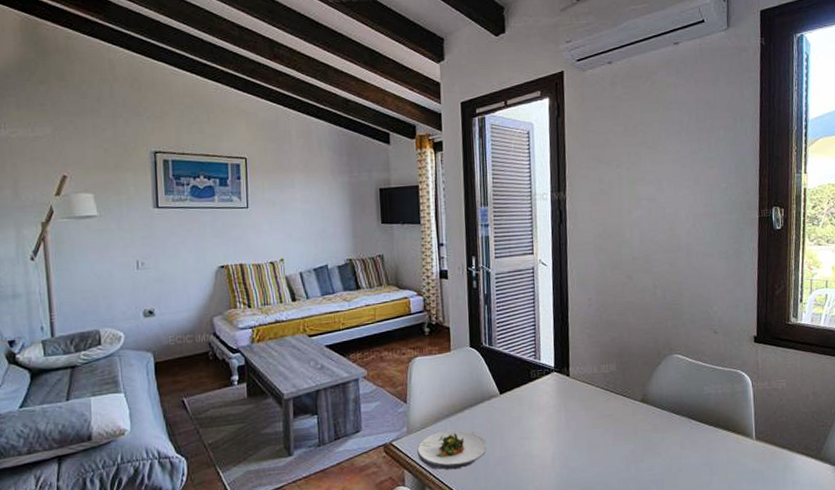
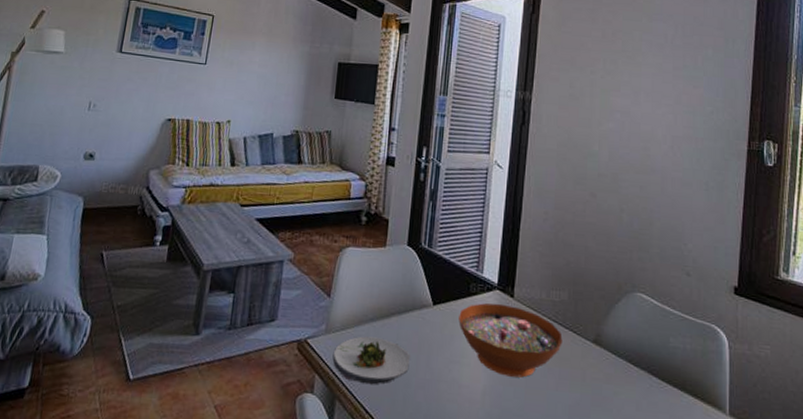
decorative bowl: none [524,383,615,442] -> present [458,303,563,378]

